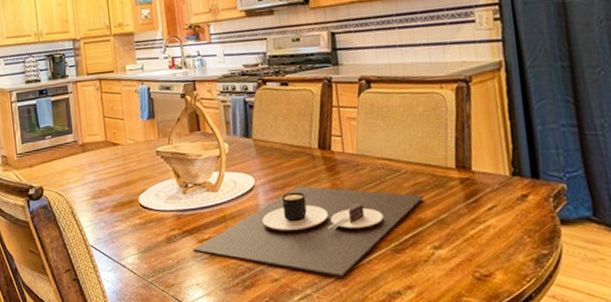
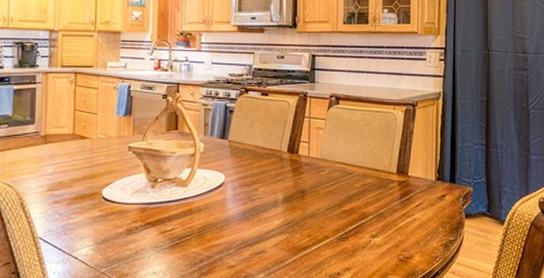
place setting: present [193,186,424,278] -> none [153,183,369,263]

